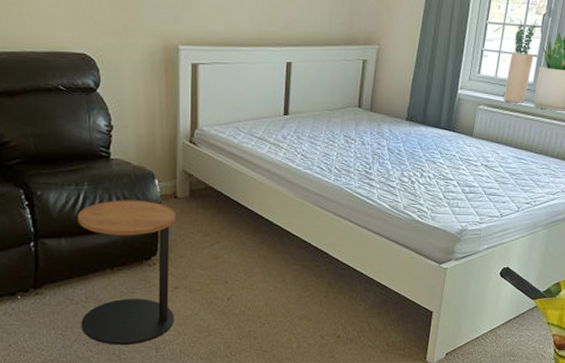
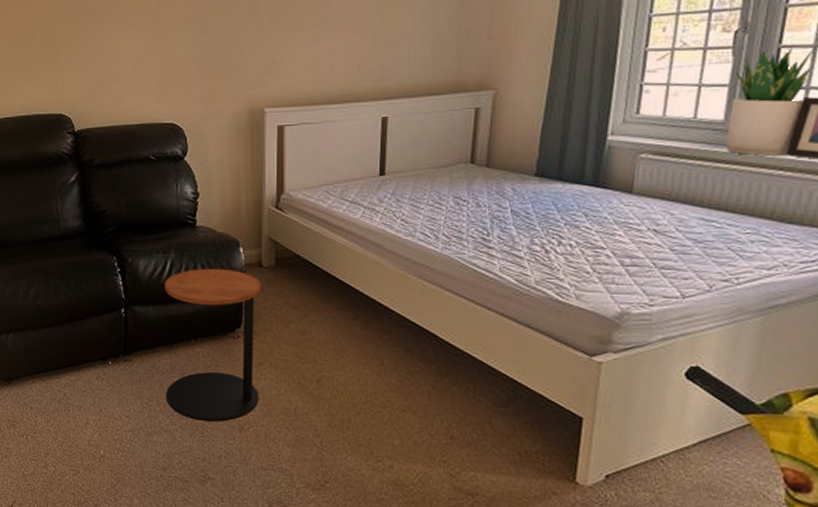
vase: present [504,18,537,103] -> none [678,37,726,148]

